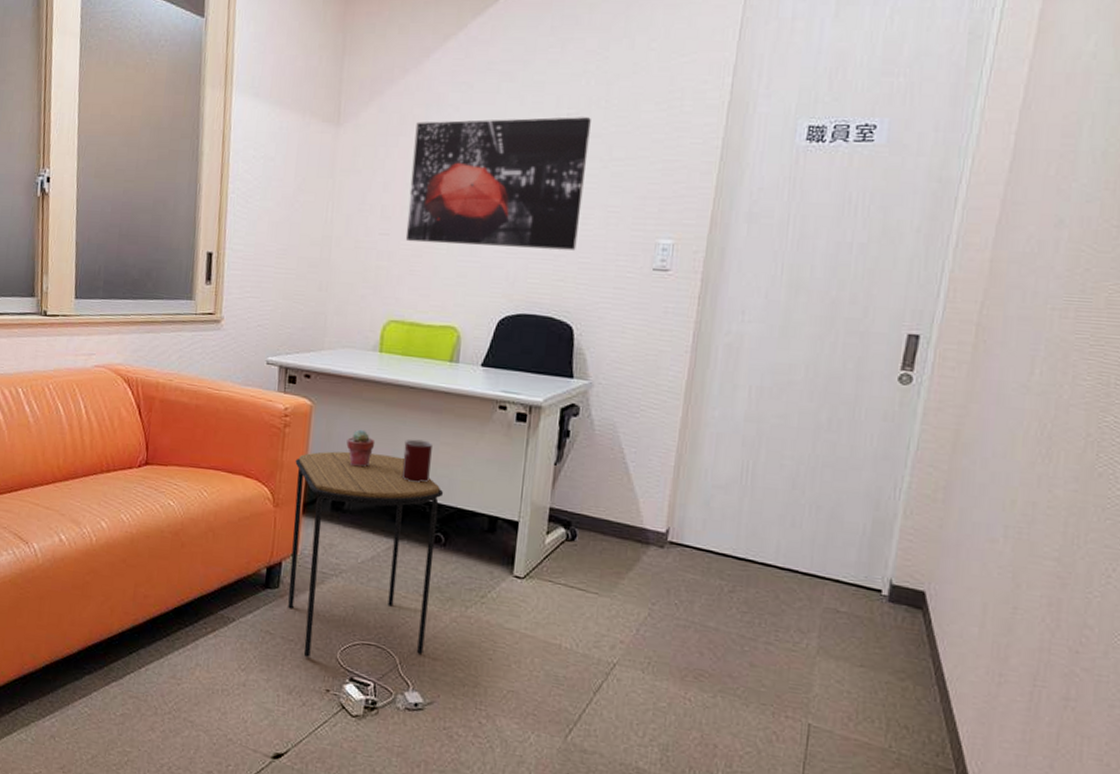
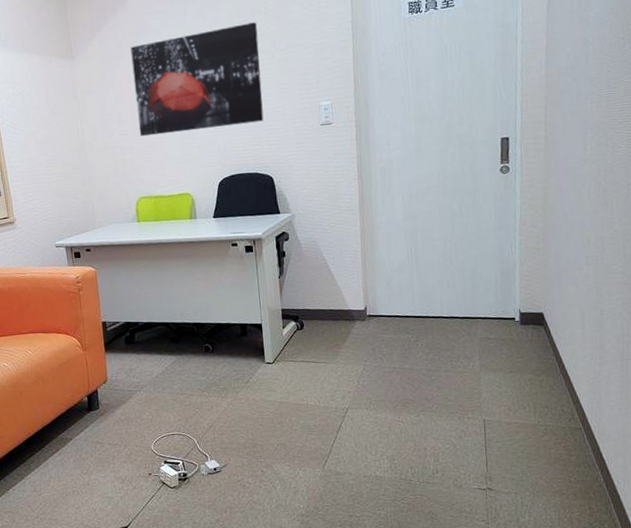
side table: present [288,451,444,657] -> none [92,295,213,454]
potted succulent: present [346,429,375,468] -> none [127,281,148,309]
mug: present [401,439,432,483] -> none [169,279,192,312]

